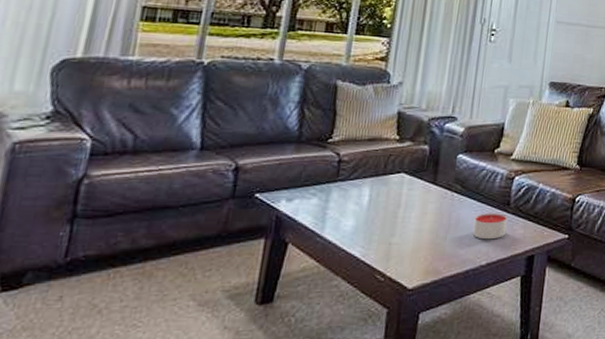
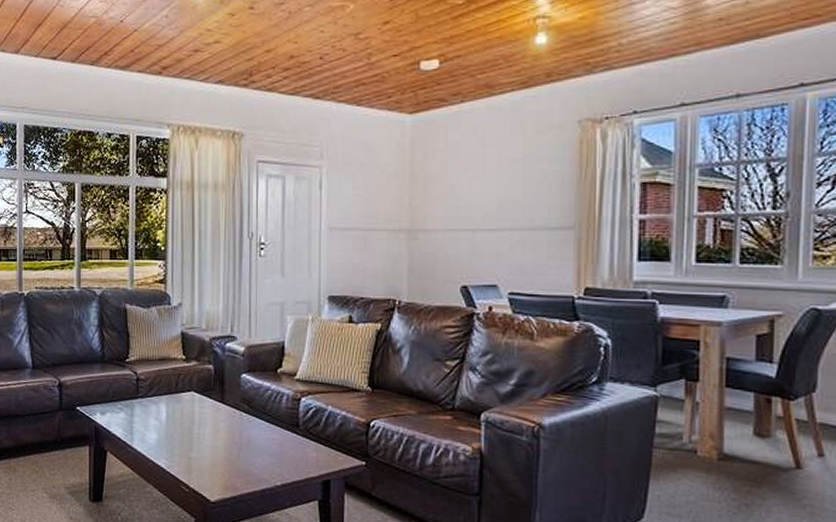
candle: present [472,213,508,240] -> none [264,434,298,461]

